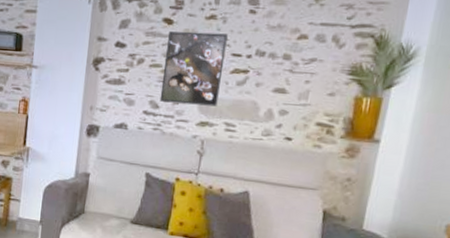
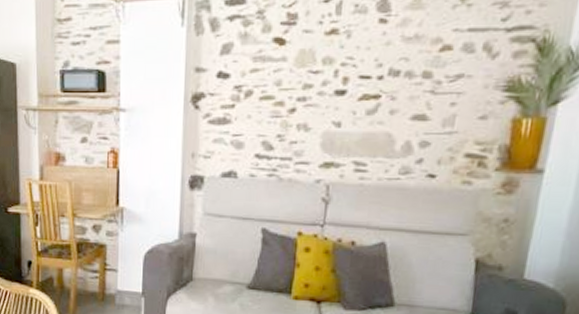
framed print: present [159,31,228,107] -> none [274,51,353,143]

